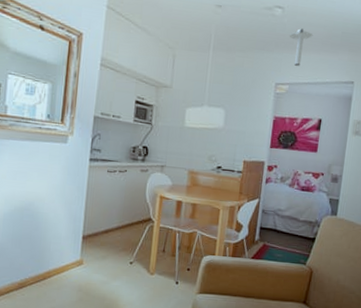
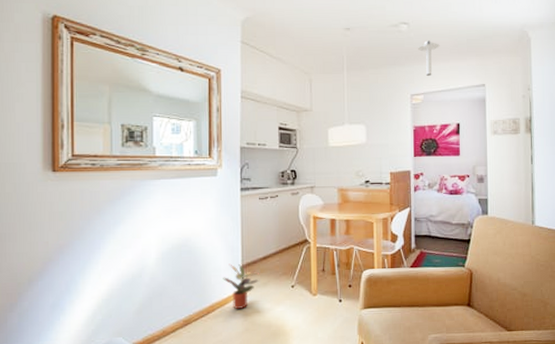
potted plant: none [62,233,99,279] -> present [223,263,259,310]

